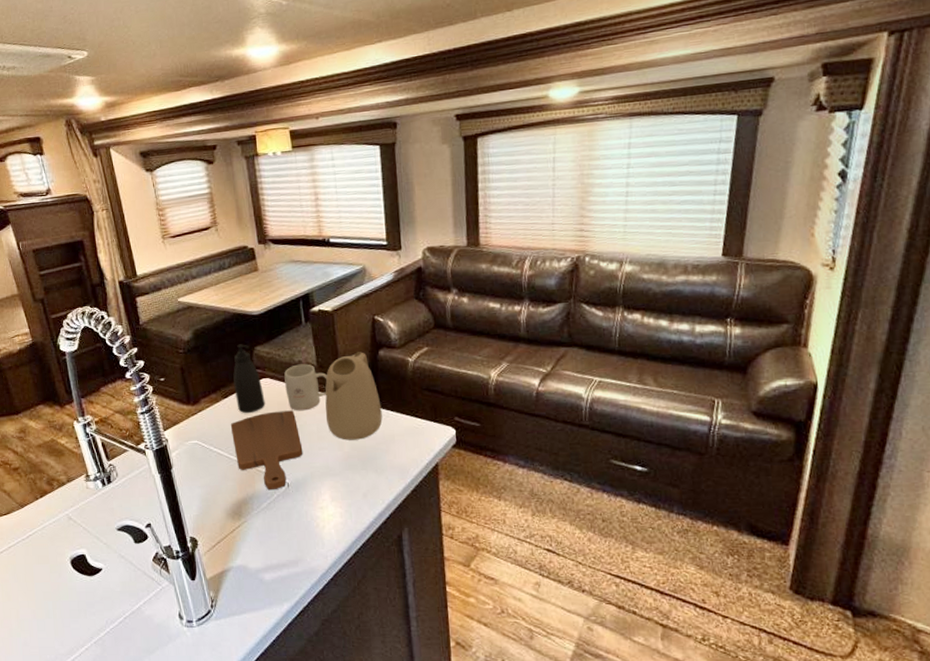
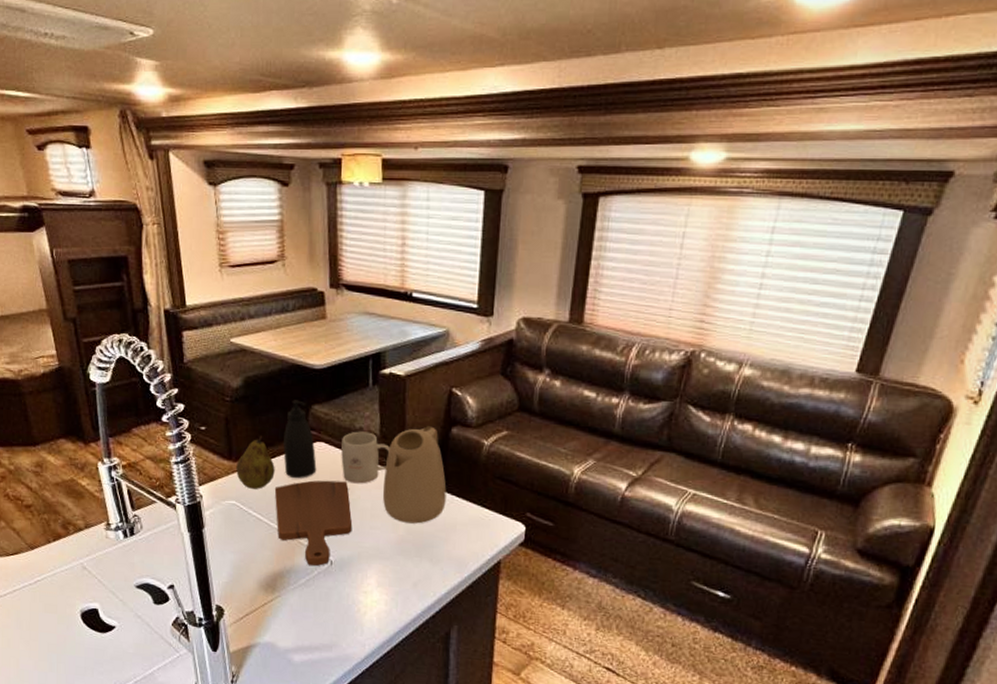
fruit: none [195,379,229,428] -> present [236,435,275,489]

